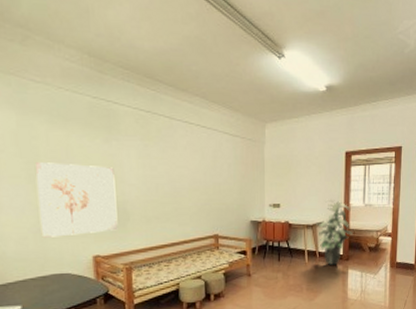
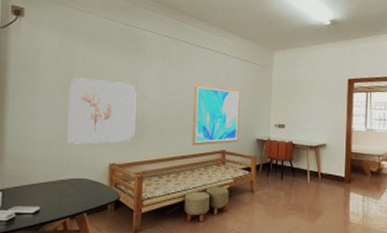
wall art: none [178,163,232,233] -> present [191,83,240,147]
indoor plant: present [316,199,353,265] -> none [319,122,355,187]

